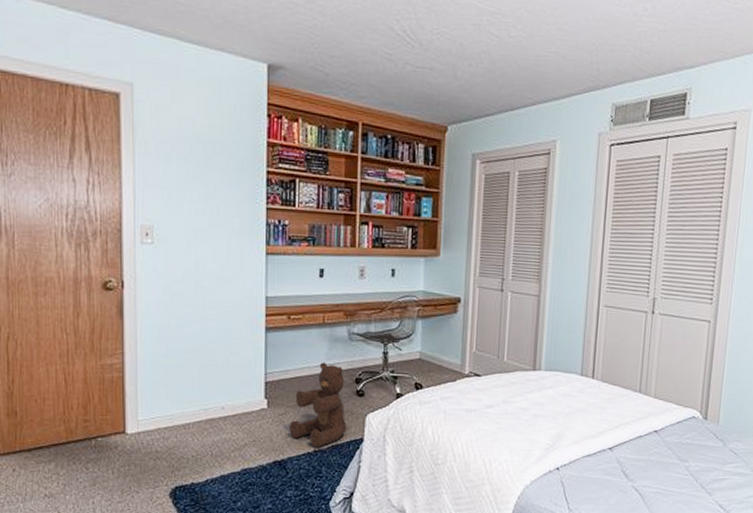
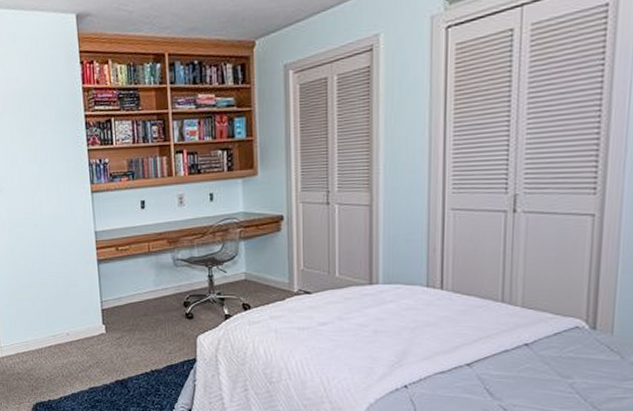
teddy bear: present [289,362,347,448] -> none [126,288,179,368]

